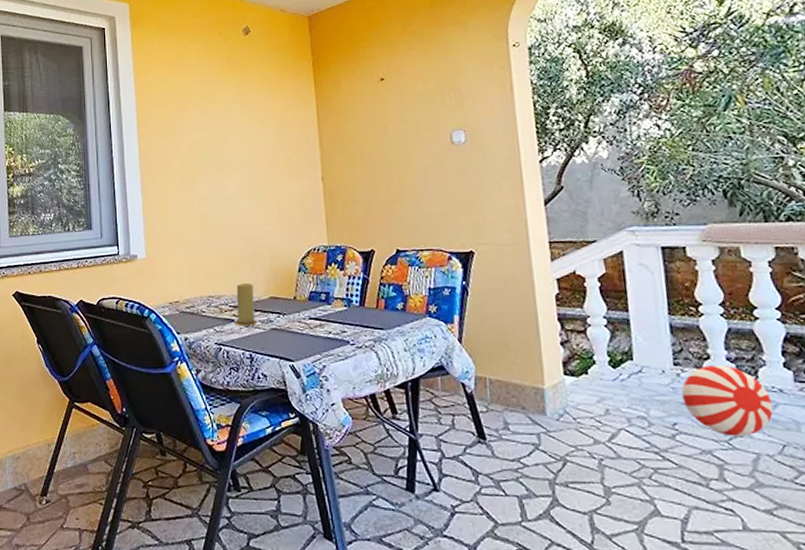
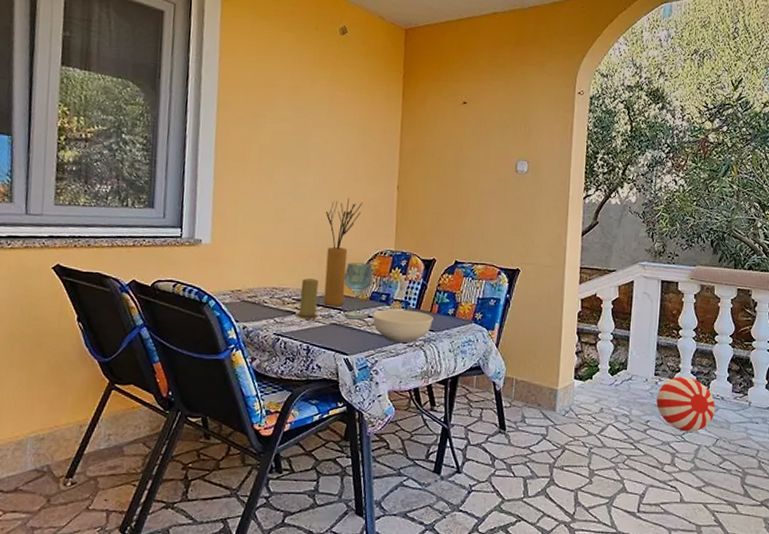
vase: none [252,196,288,311] -> present [323,198,362,307]
wine glass: none [278,262,310,323] -> present [343,262,374,320]
bowl: none [313,308,381,344] -> present [372,309,433,343]

